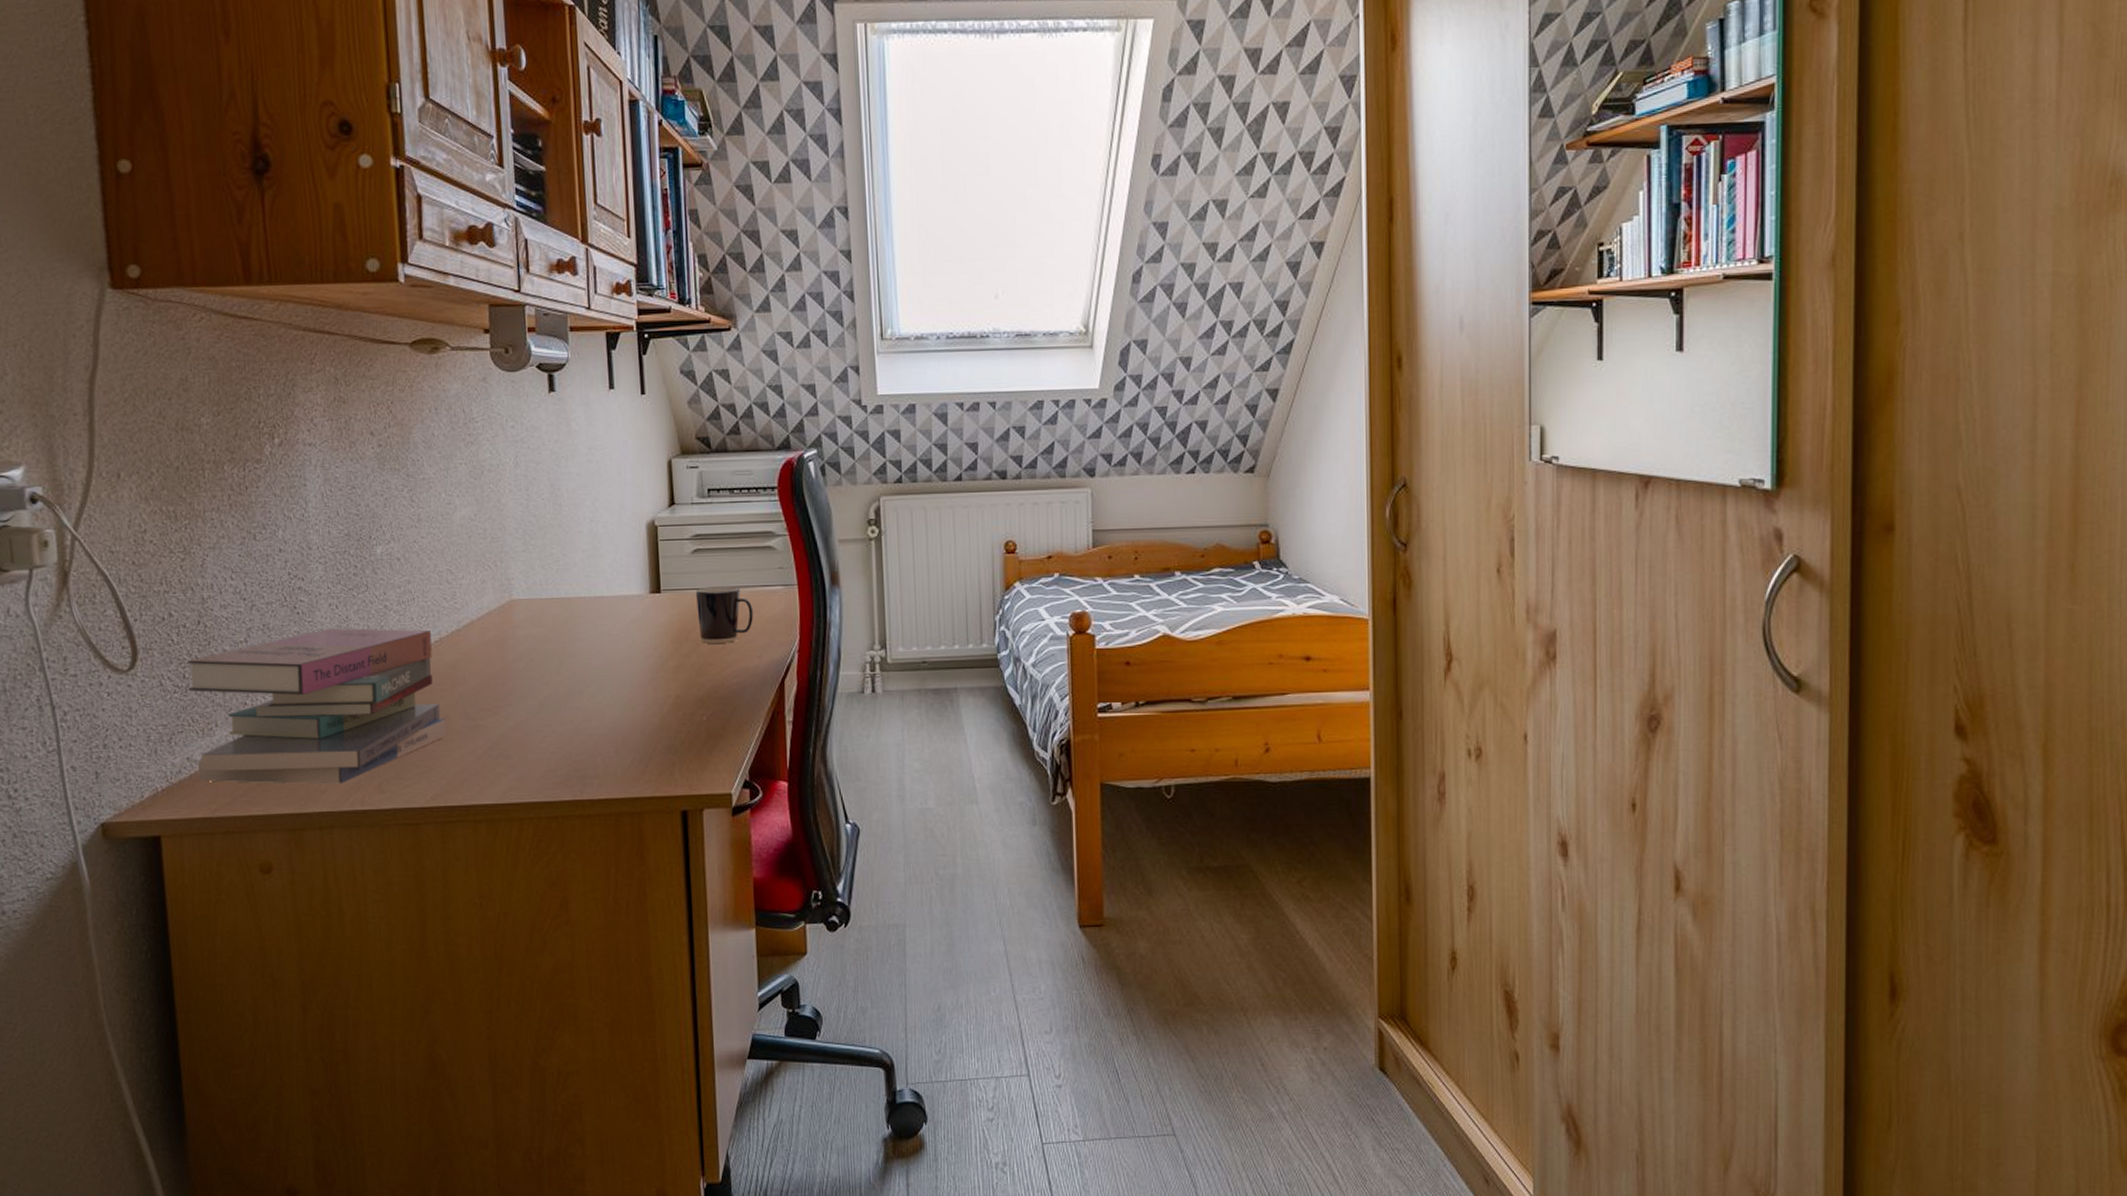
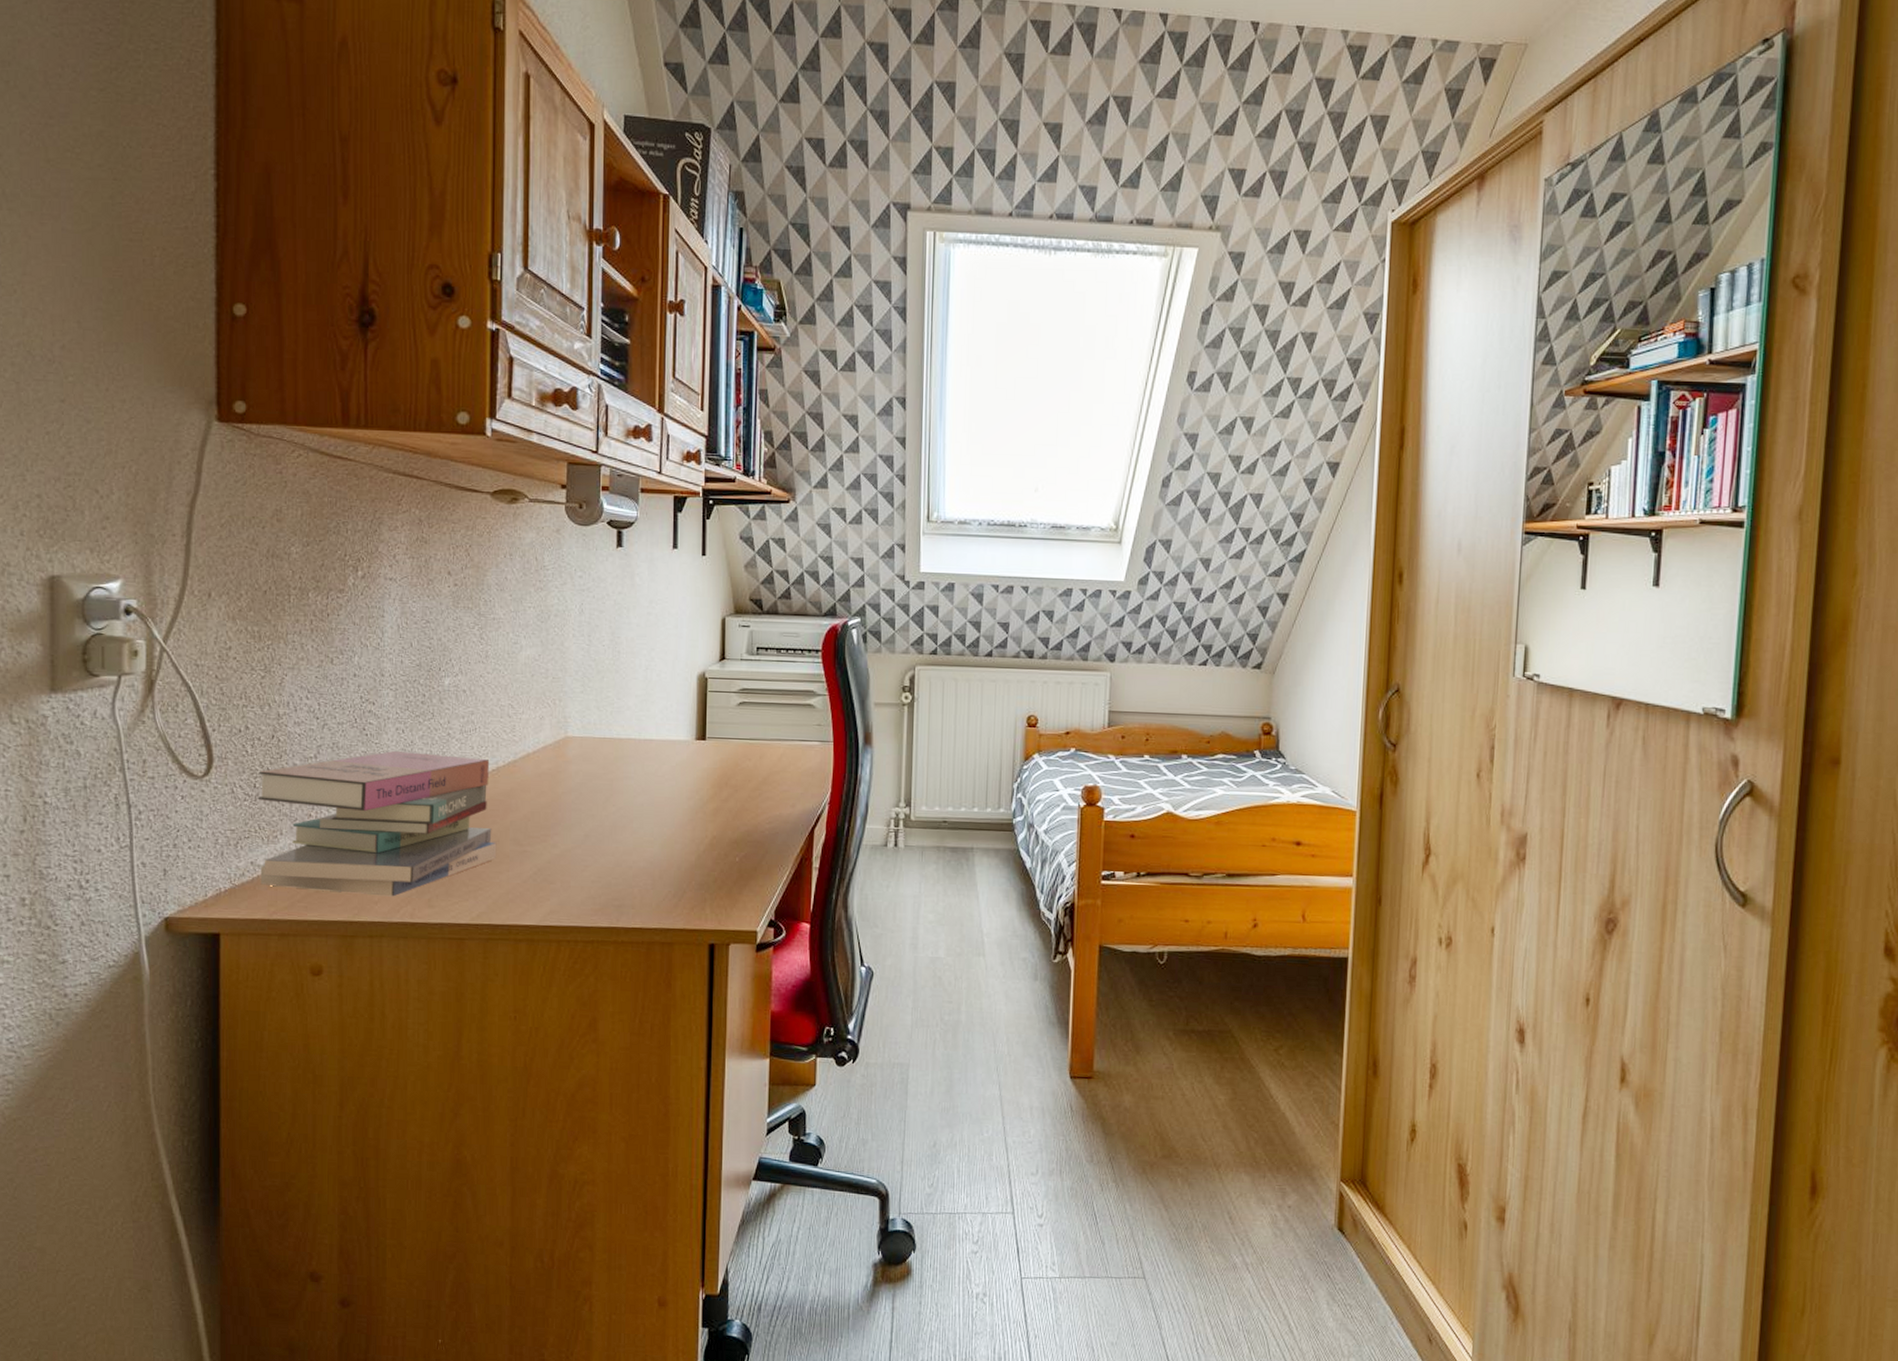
mug: present [696,586,754,643] -> none [738,738,791,791]

